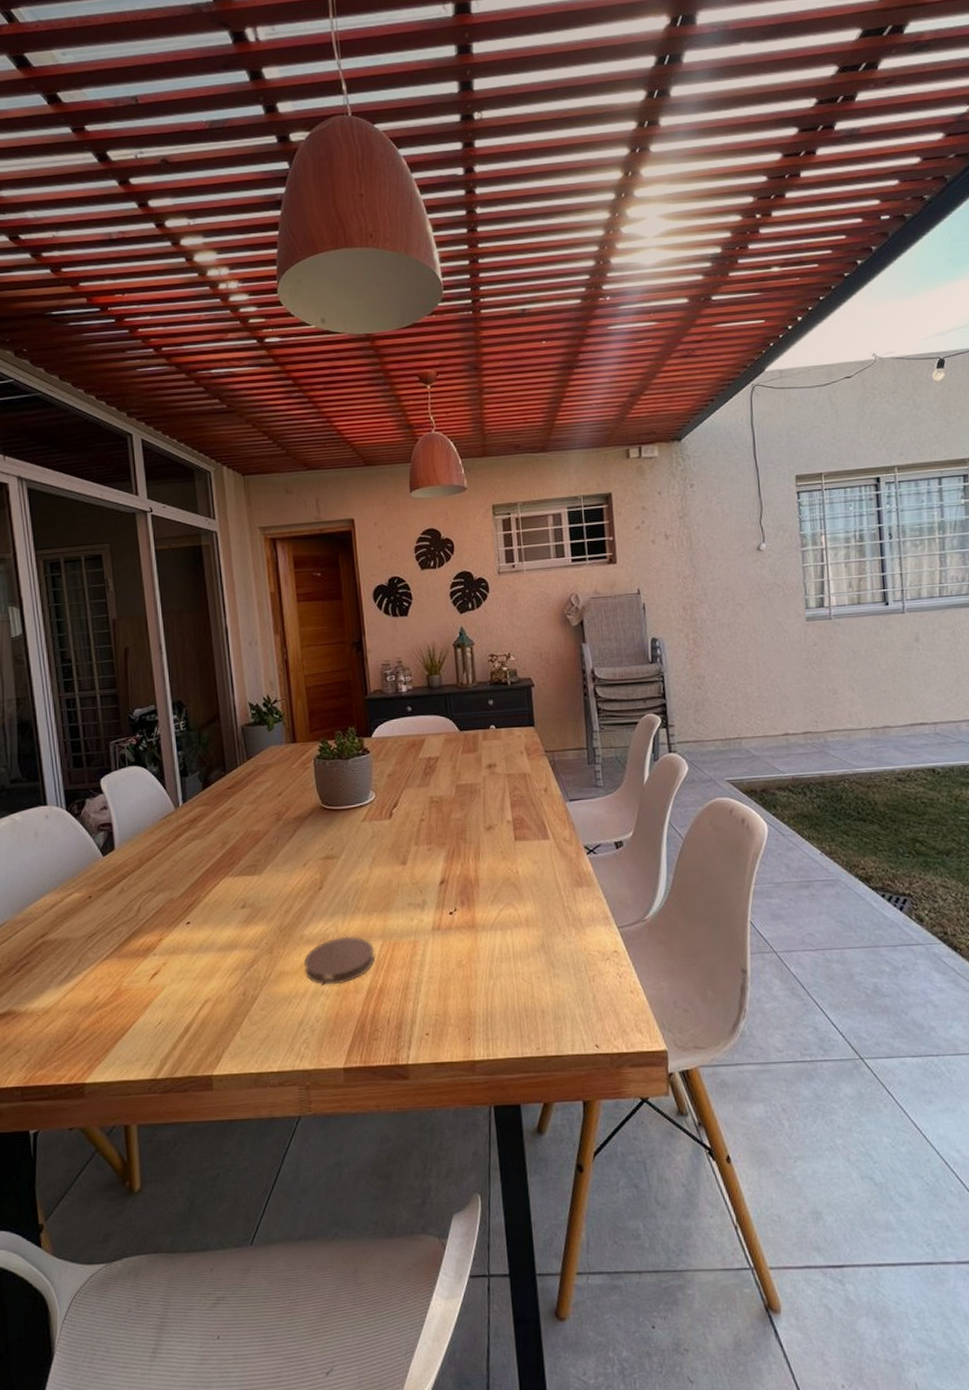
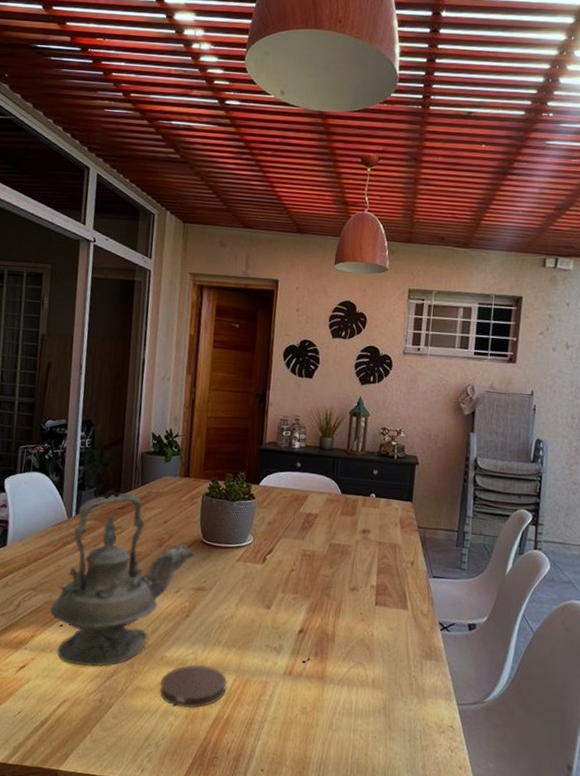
teapot: none [173,770,316,961] -> present [50,493,194,667]

